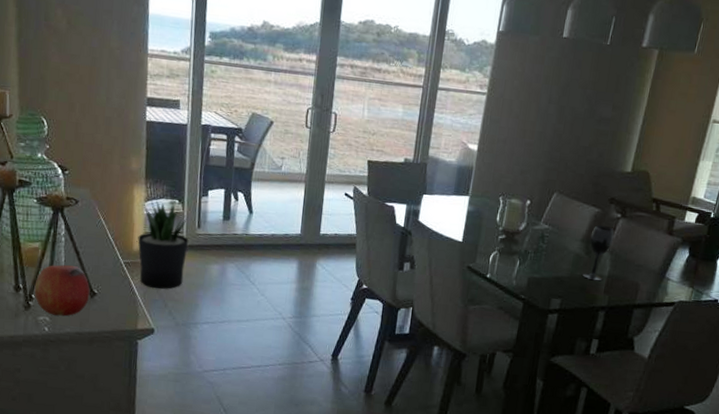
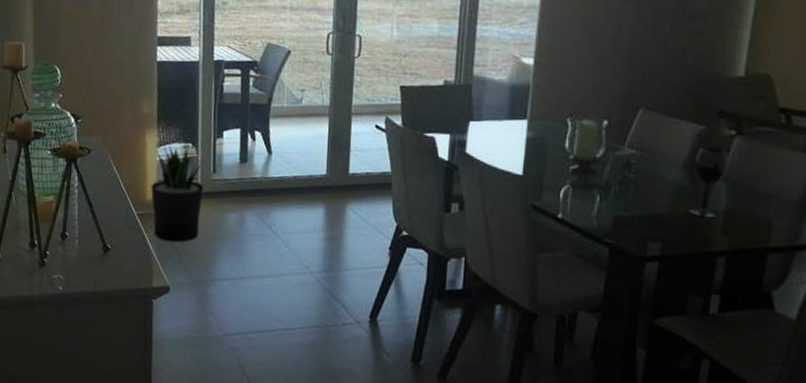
fruit: present [34,265,91,316] -> none [48,218,104,274]

